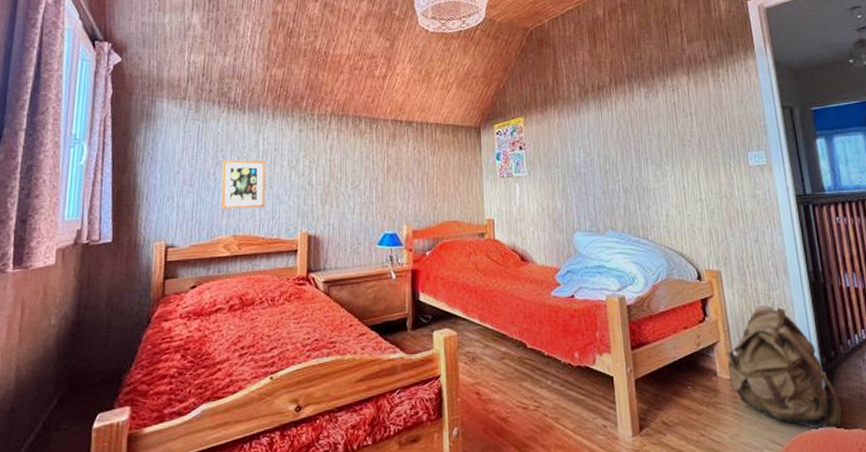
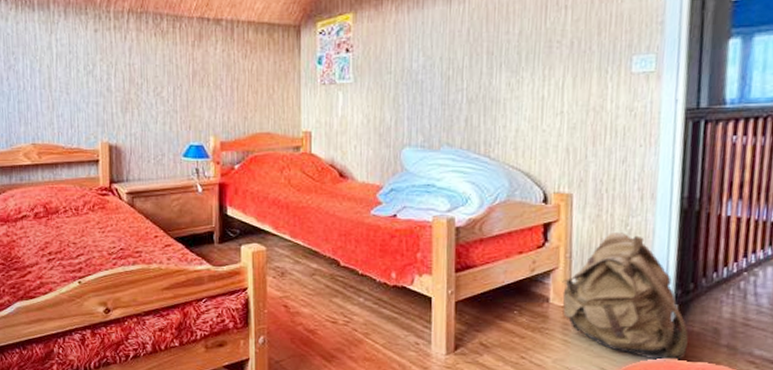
picture frame: present [221,160,266,210] -> none [14,63,62,117]

